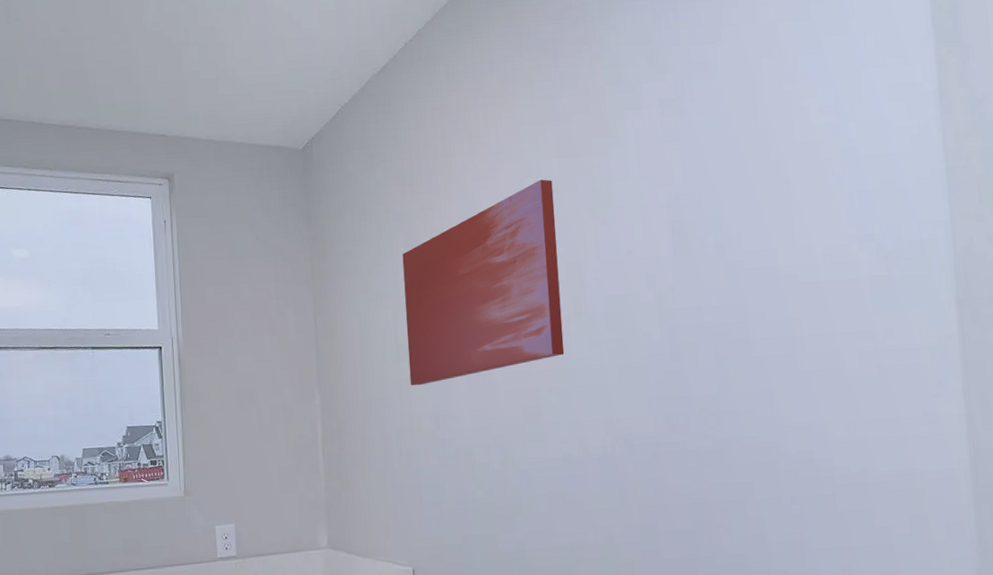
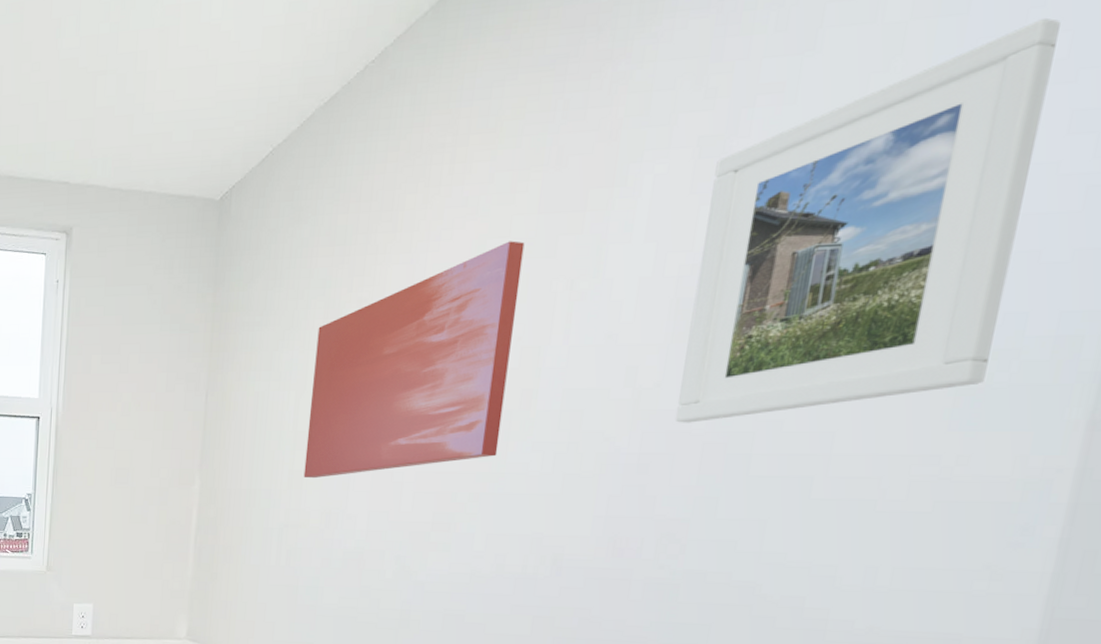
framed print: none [676,24,886,318] -> present [674,18,1061,423]

